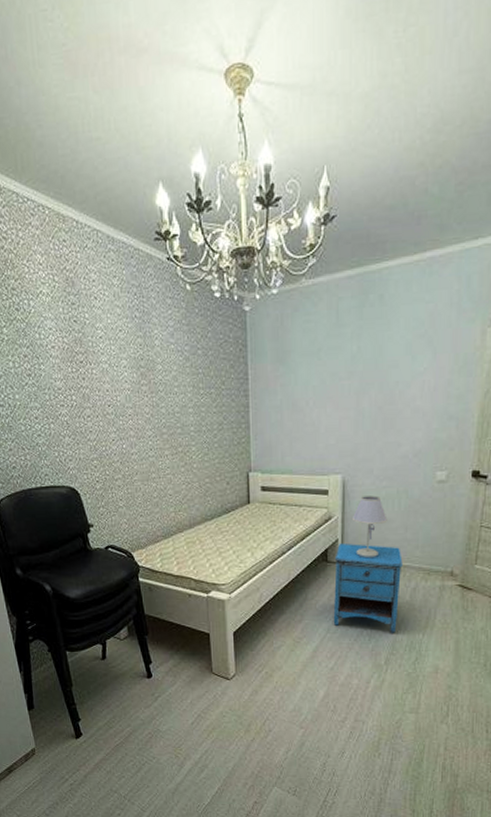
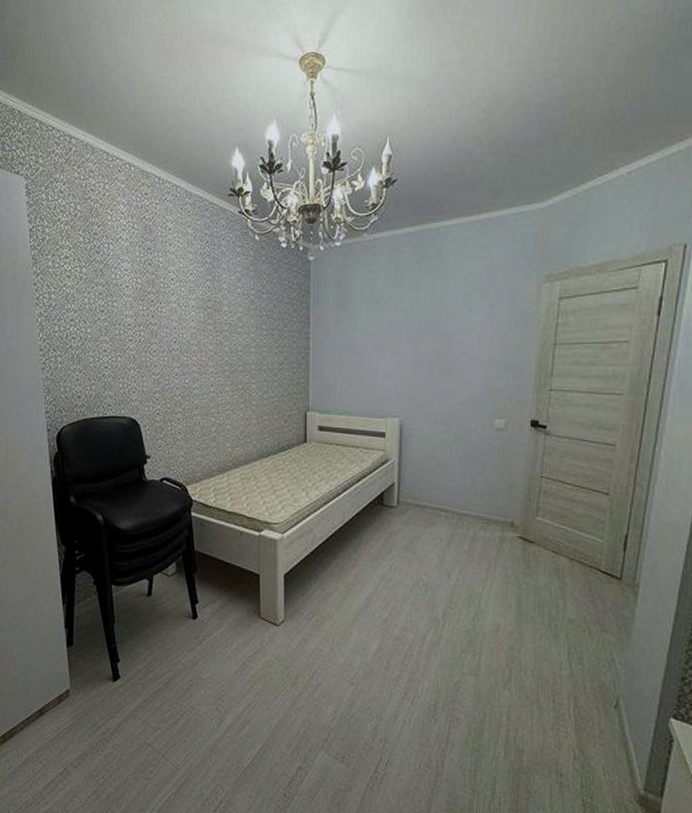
nightstand: present [333,543,403,633] -> none [388,486,461,585]
table lamp: present [351,495,388,559] -> none [408,440,445,504]

